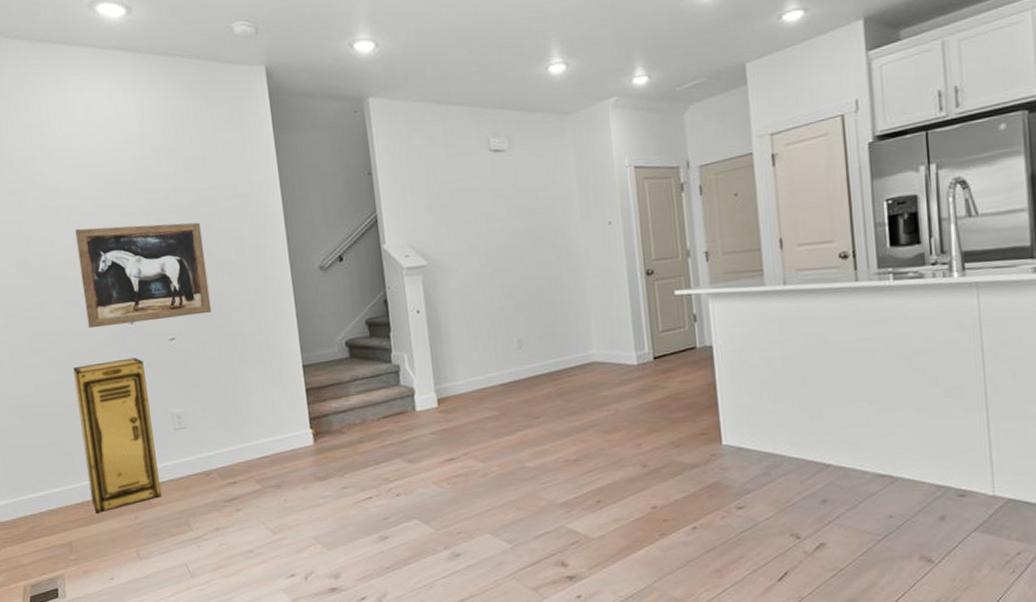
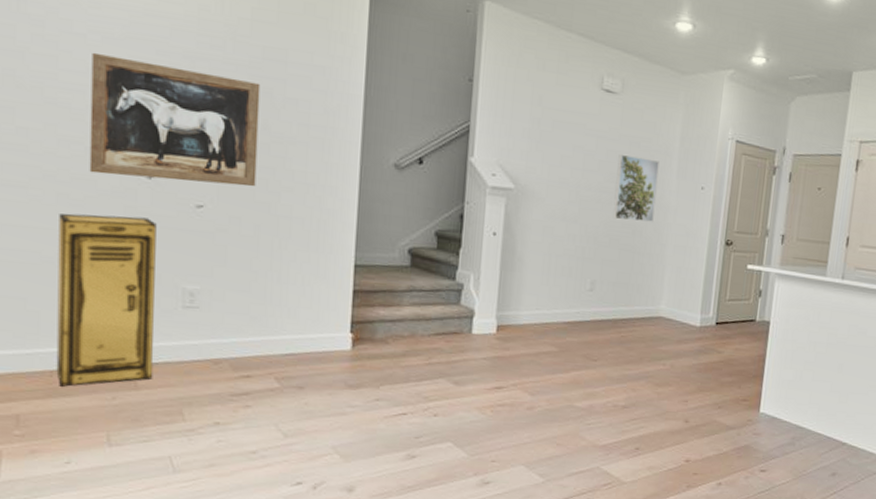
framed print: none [519,206,567,274] -> present [613,154,660,222]

